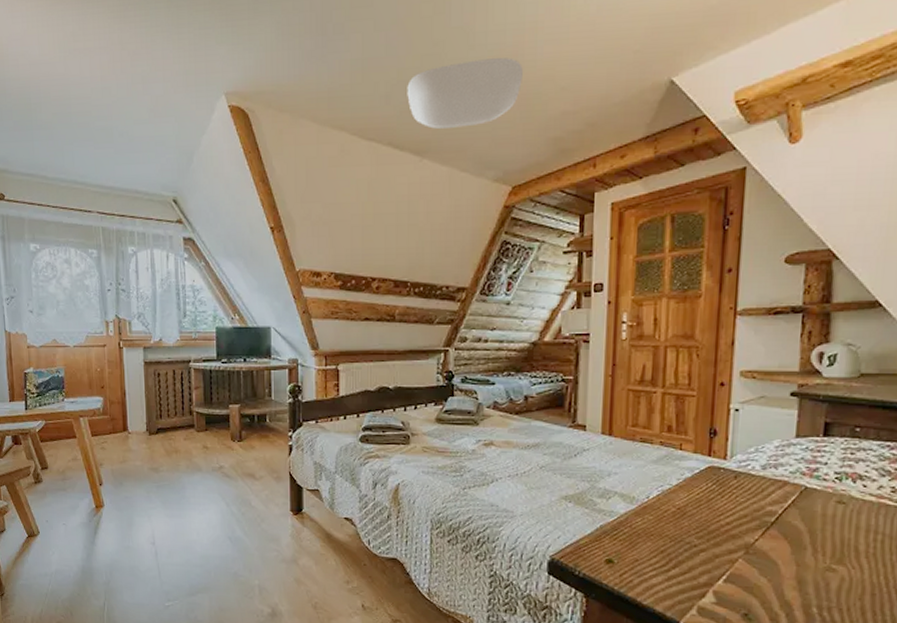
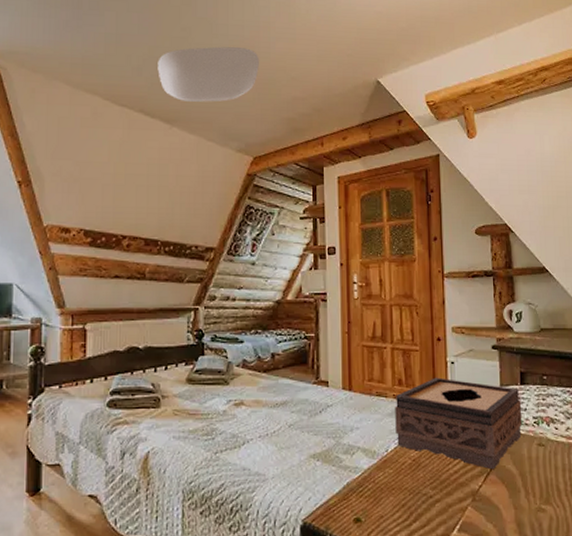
tissue box: none [660,425,822,525] -> present [395,377,523,470]

